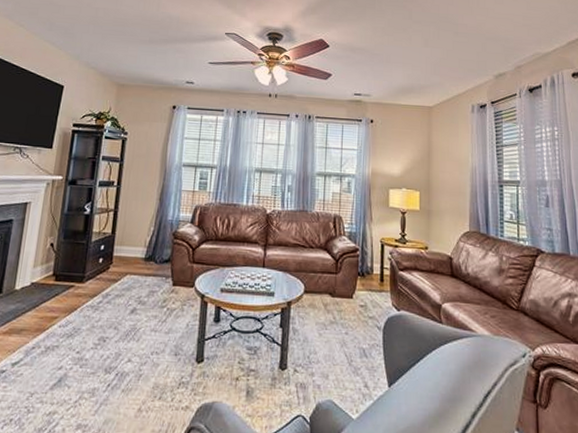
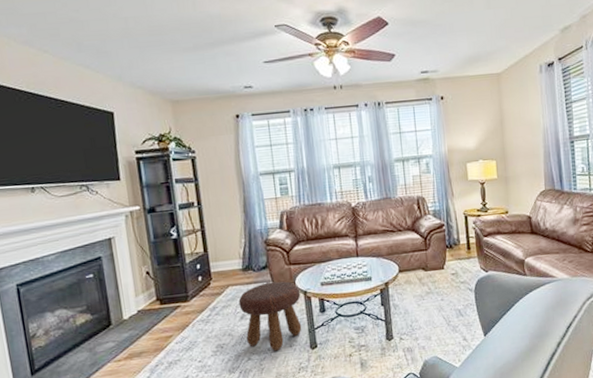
footstool: none [131,278,198,356] -> present [238,281,302,351]

